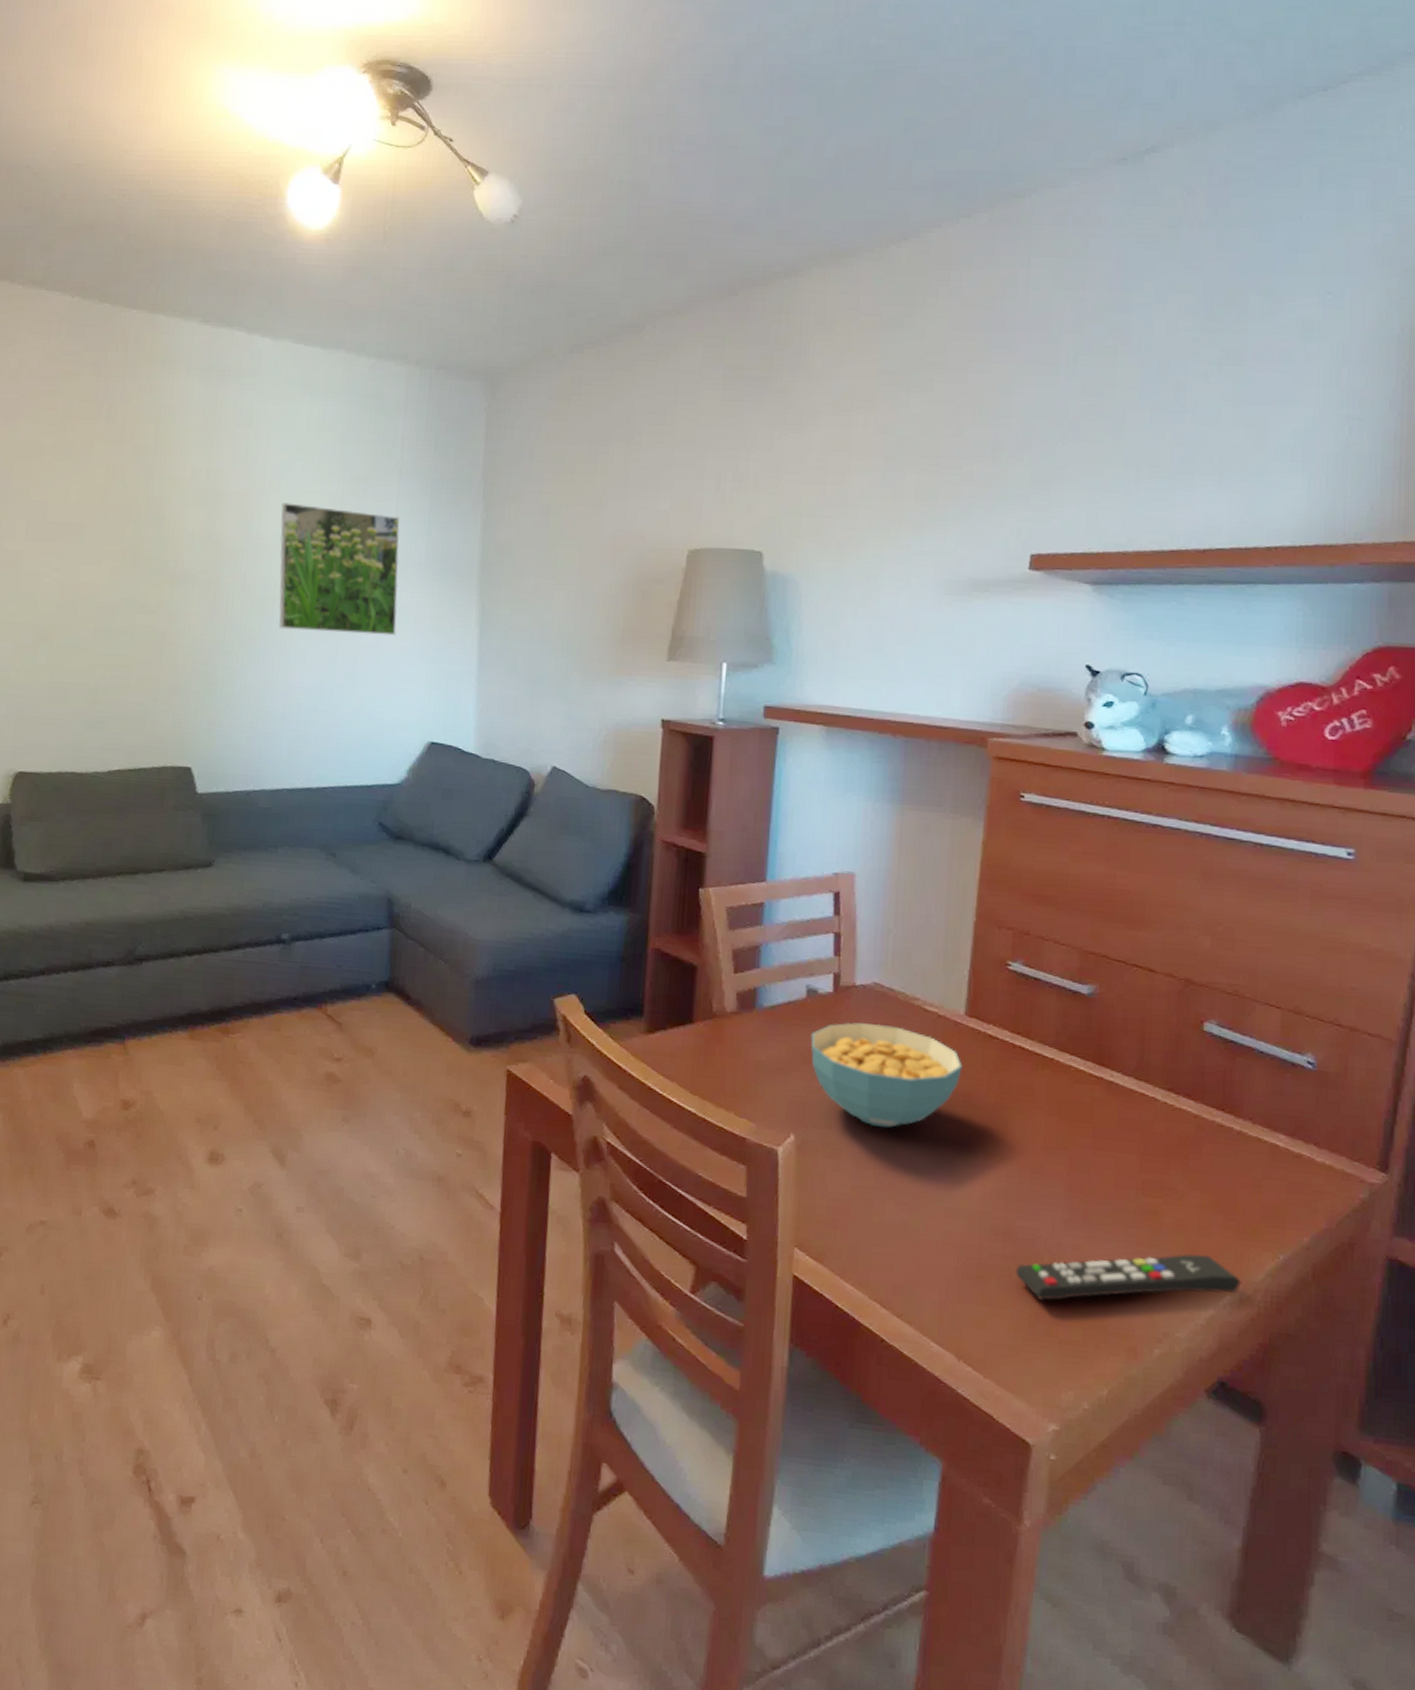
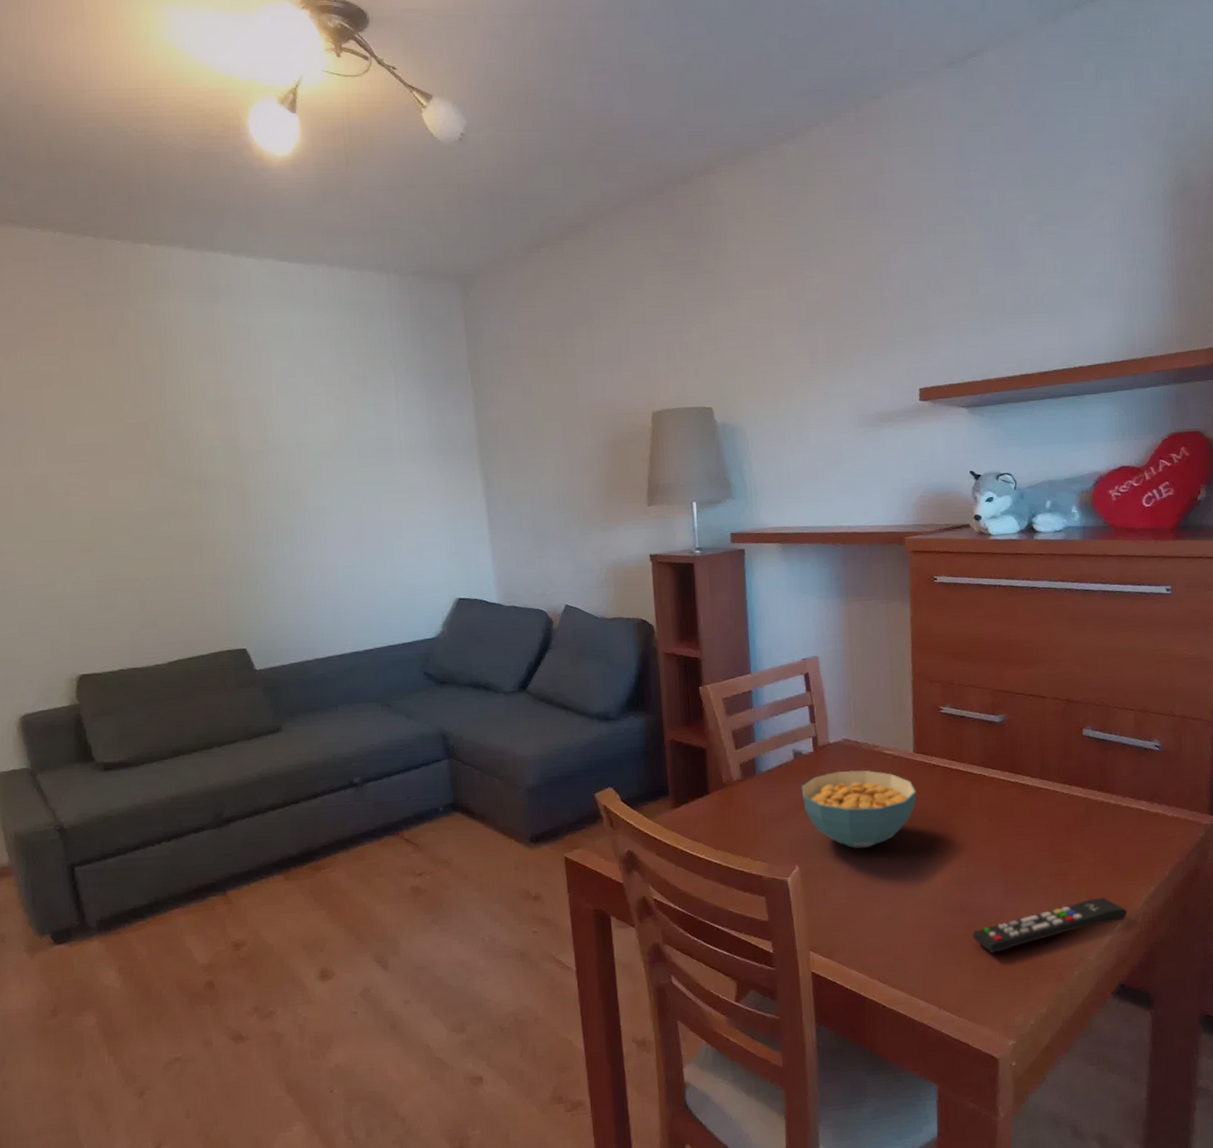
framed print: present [278,502,400,636] -> none [291,405,413,518]

